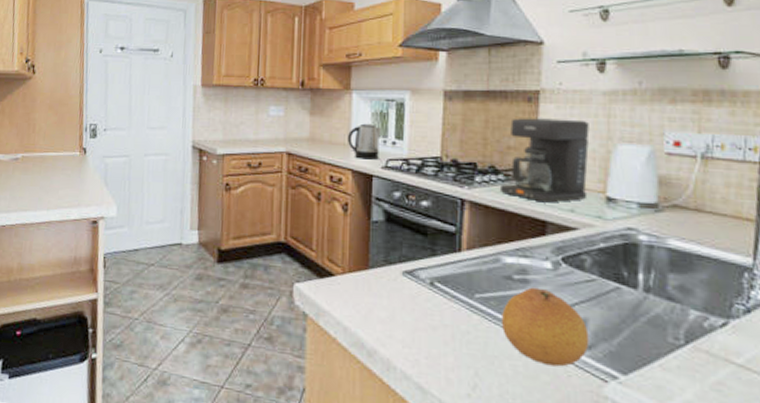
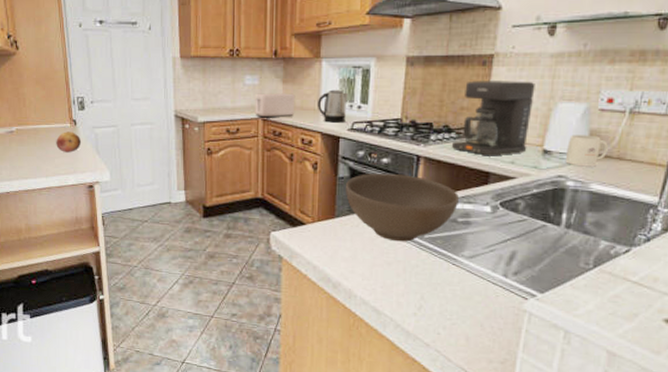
fruit: none [62,160,90,184] -> present [56,131,82,153]
toaster: none [279,125,324,153] -> present [255,93,296,118]
bowl: none [379,217,514,302] -> present [345,173,460,242]
fruit: present [502,287,590,367] -> none [446,227,517,290]
mug: none [633,180,683,219] -> present [565,134,608,167]

